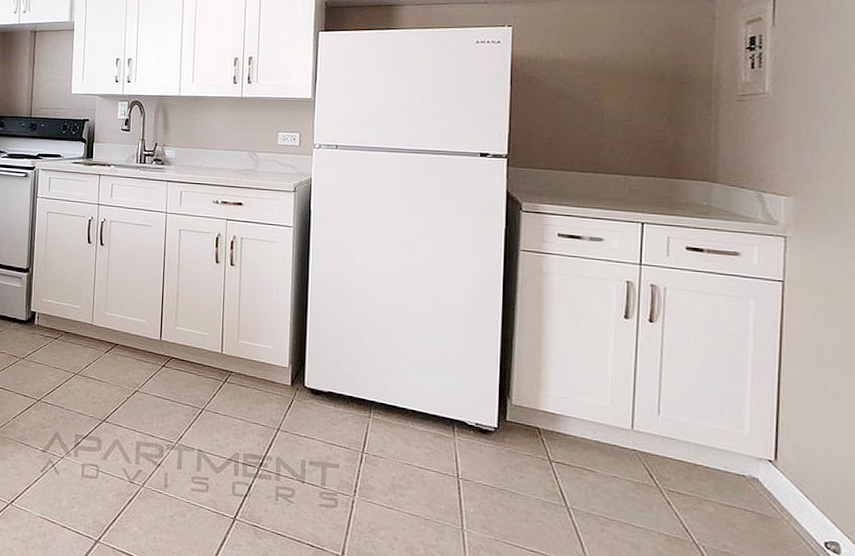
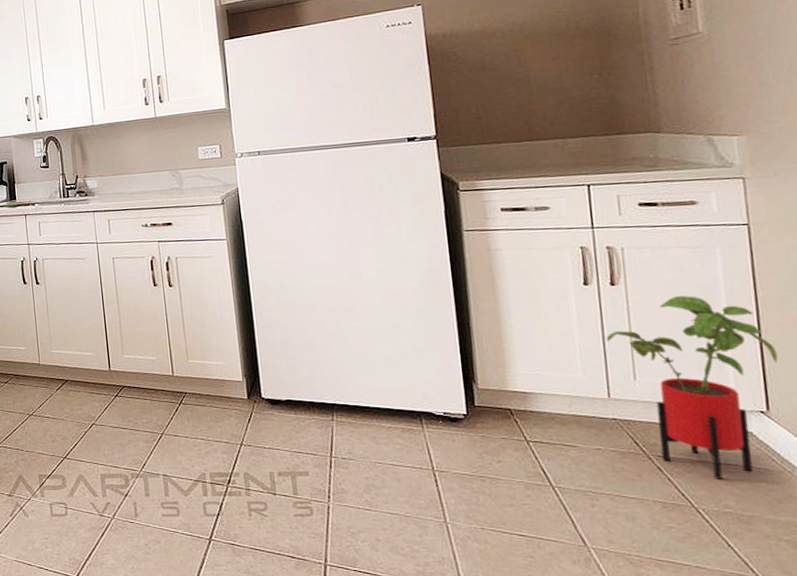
house plant: none [637,340,792,520] -> present [605,295,778,480]

